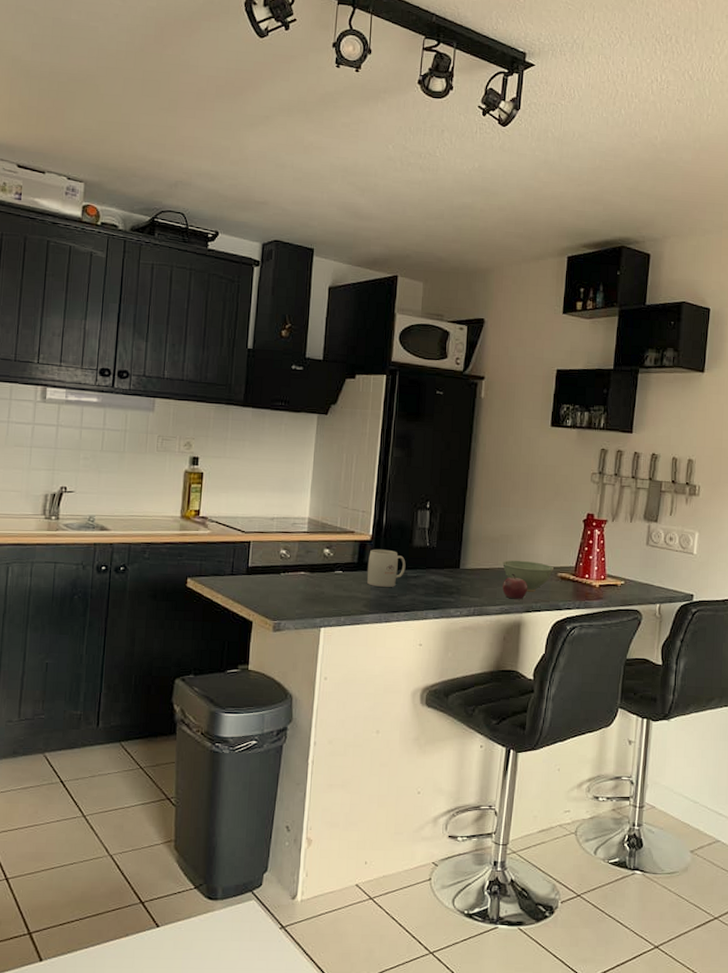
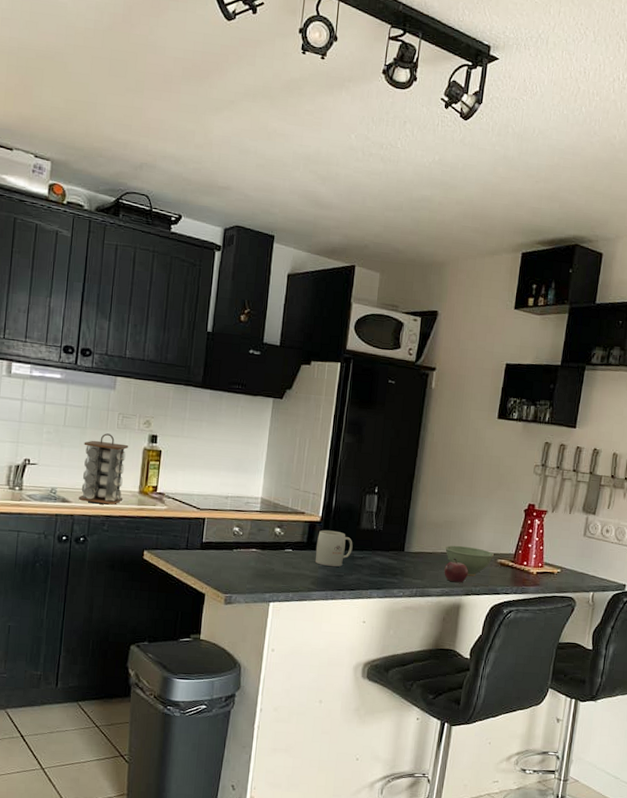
spice rack: none [117,457,169,531] -> present [78,433,129,505]

